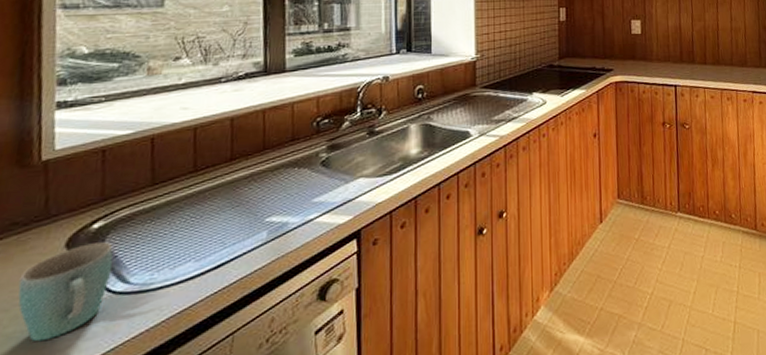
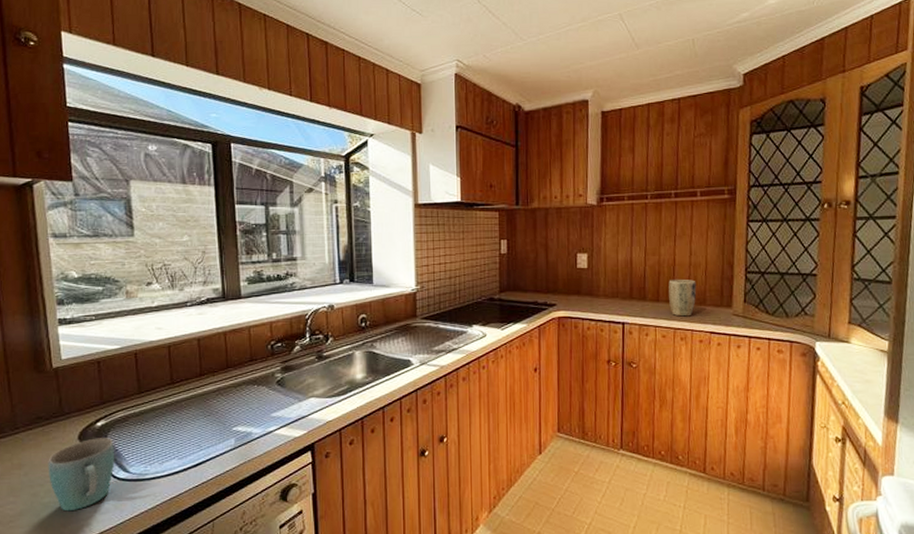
plant pot: none [714,43,739,78] -> present [668,280,697,317]

